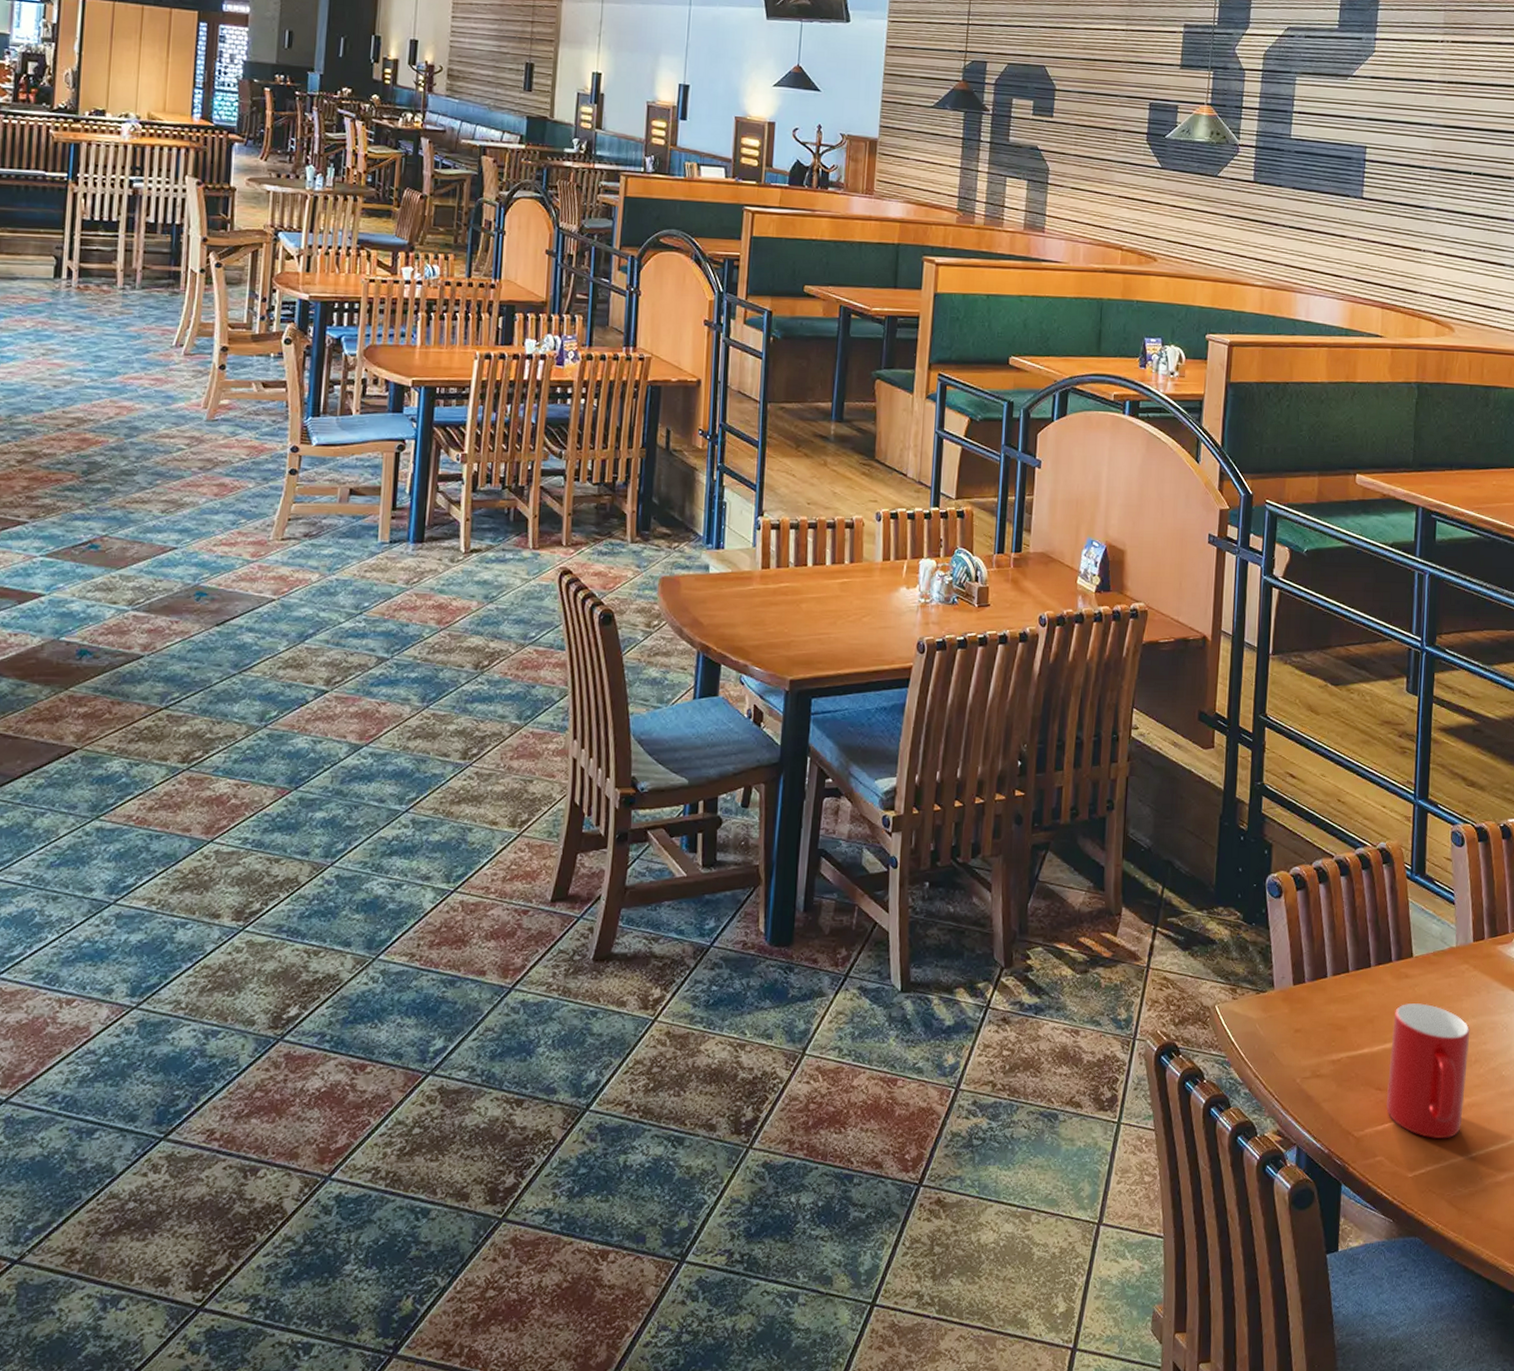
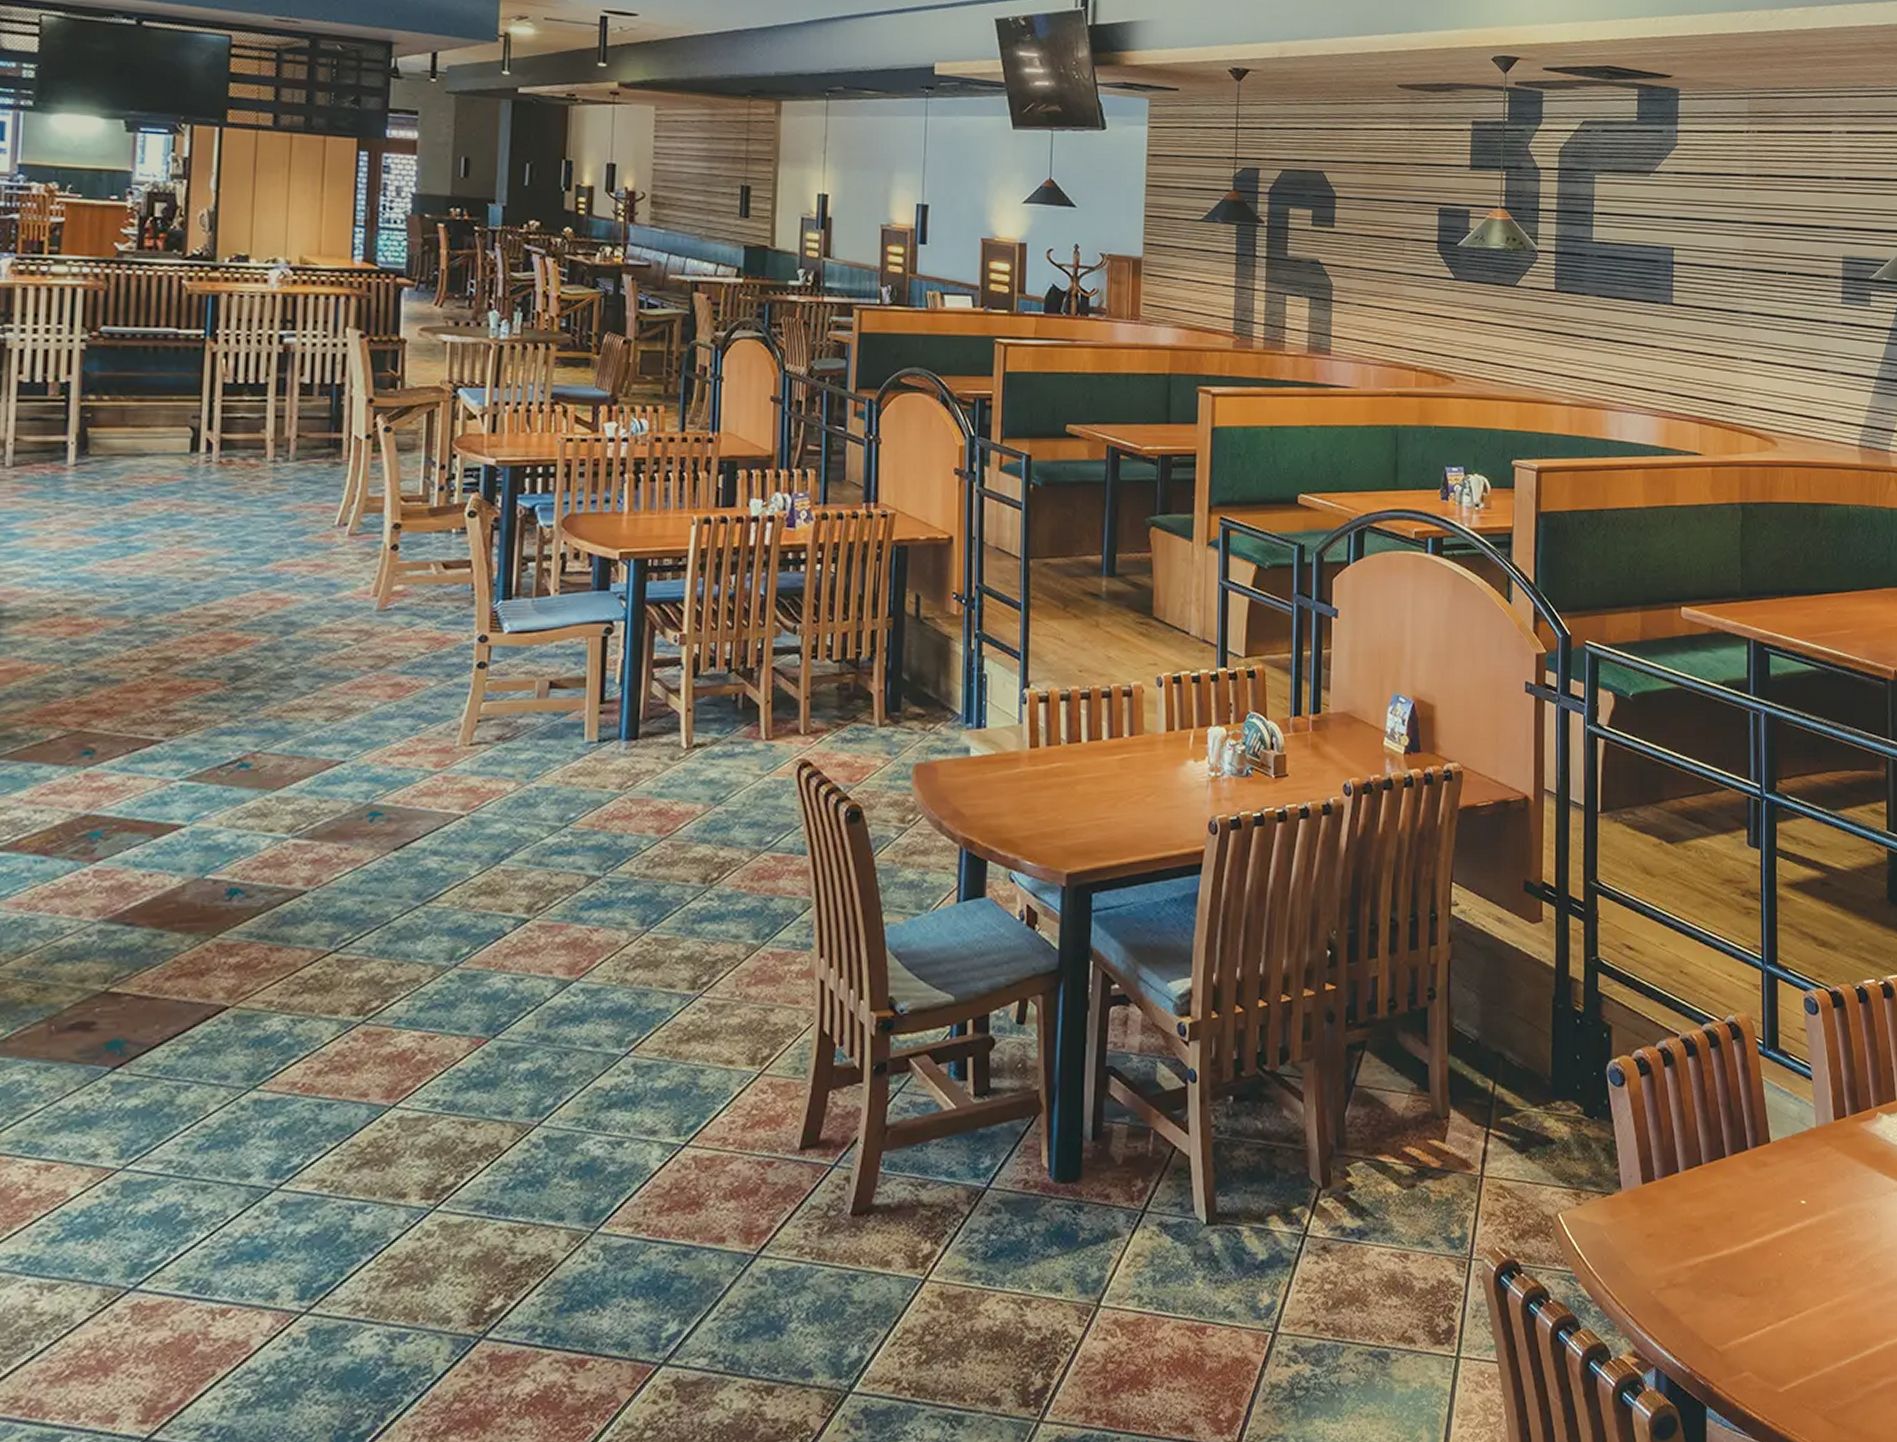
cup: present [1386,1003,1470,1139] -> none [1750,1193,1837,1347]

